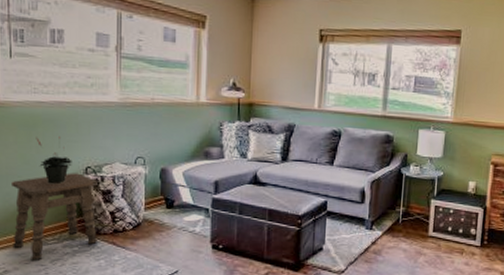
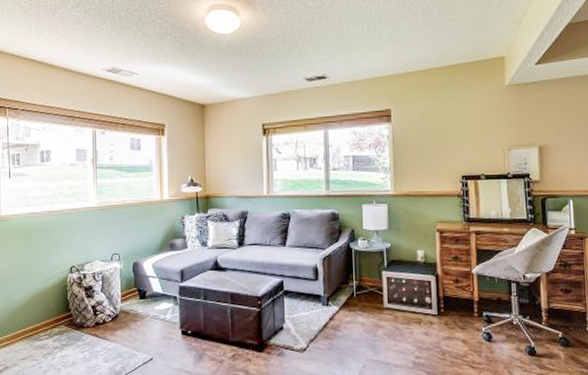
side table: present [12,173,98,262] -> none [11,273,82,357]
potted plant: present [36,137,72,185] -> none [30,242,60,285]

